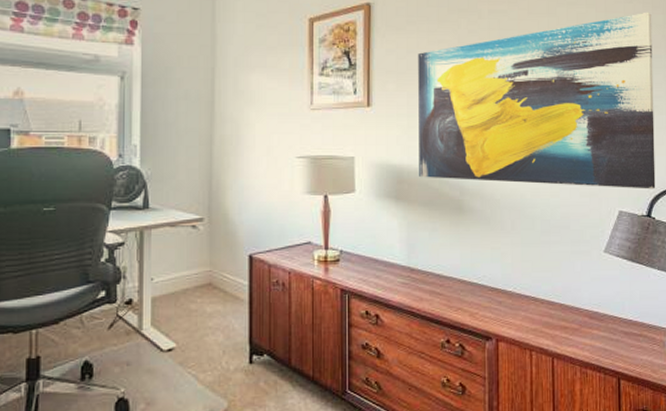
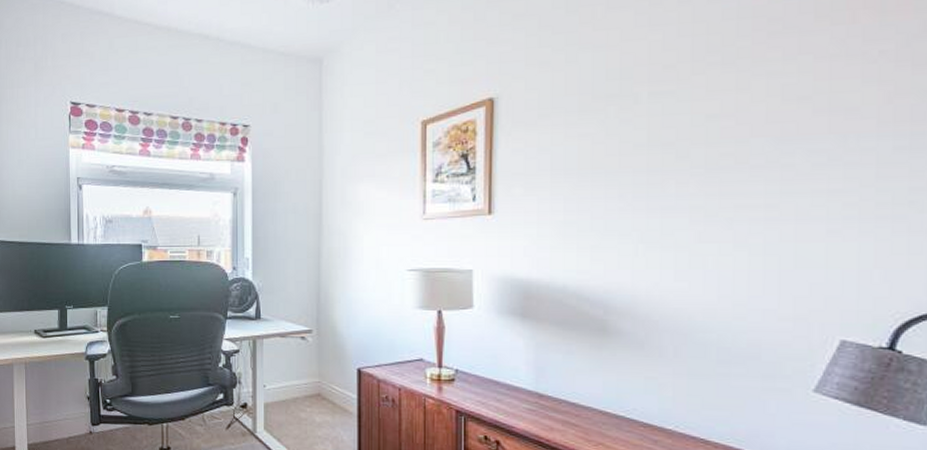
wall art: present [418,12,656,189] -> none [551,72,911,314]

